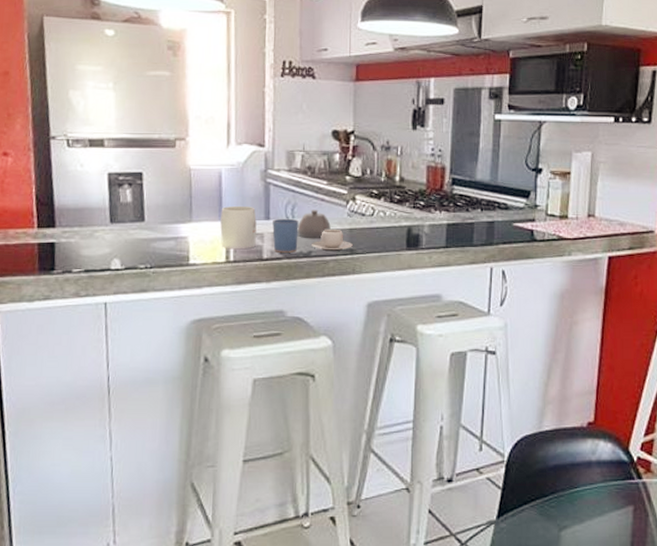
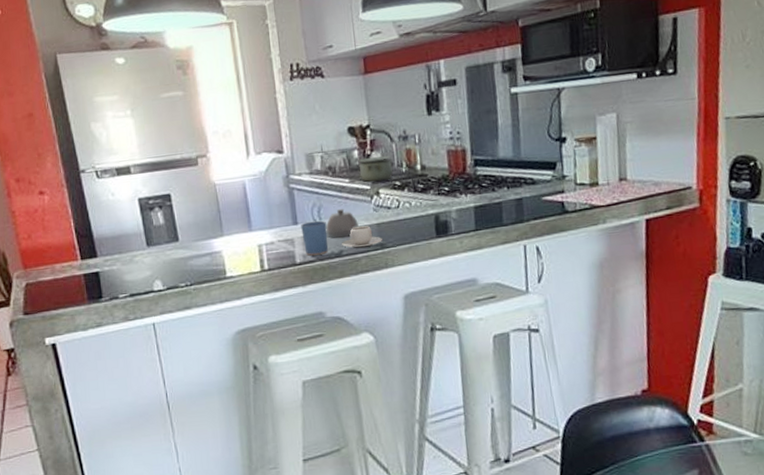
mug: present [220,205,257,250] -> none [250,213,288,259]
saucepan: none [338,162,372,188] -> present [358,156,393,183]

